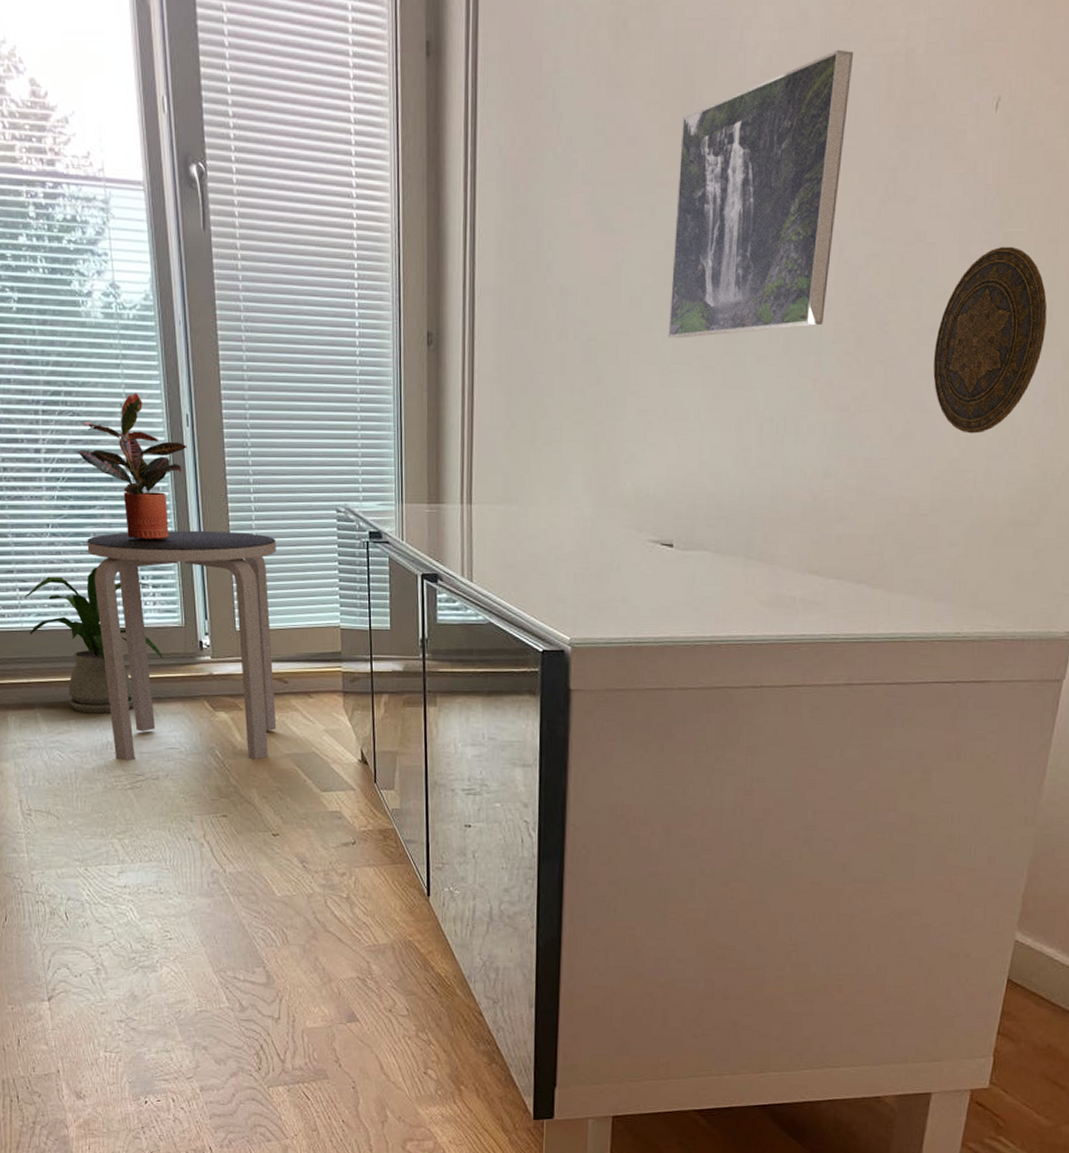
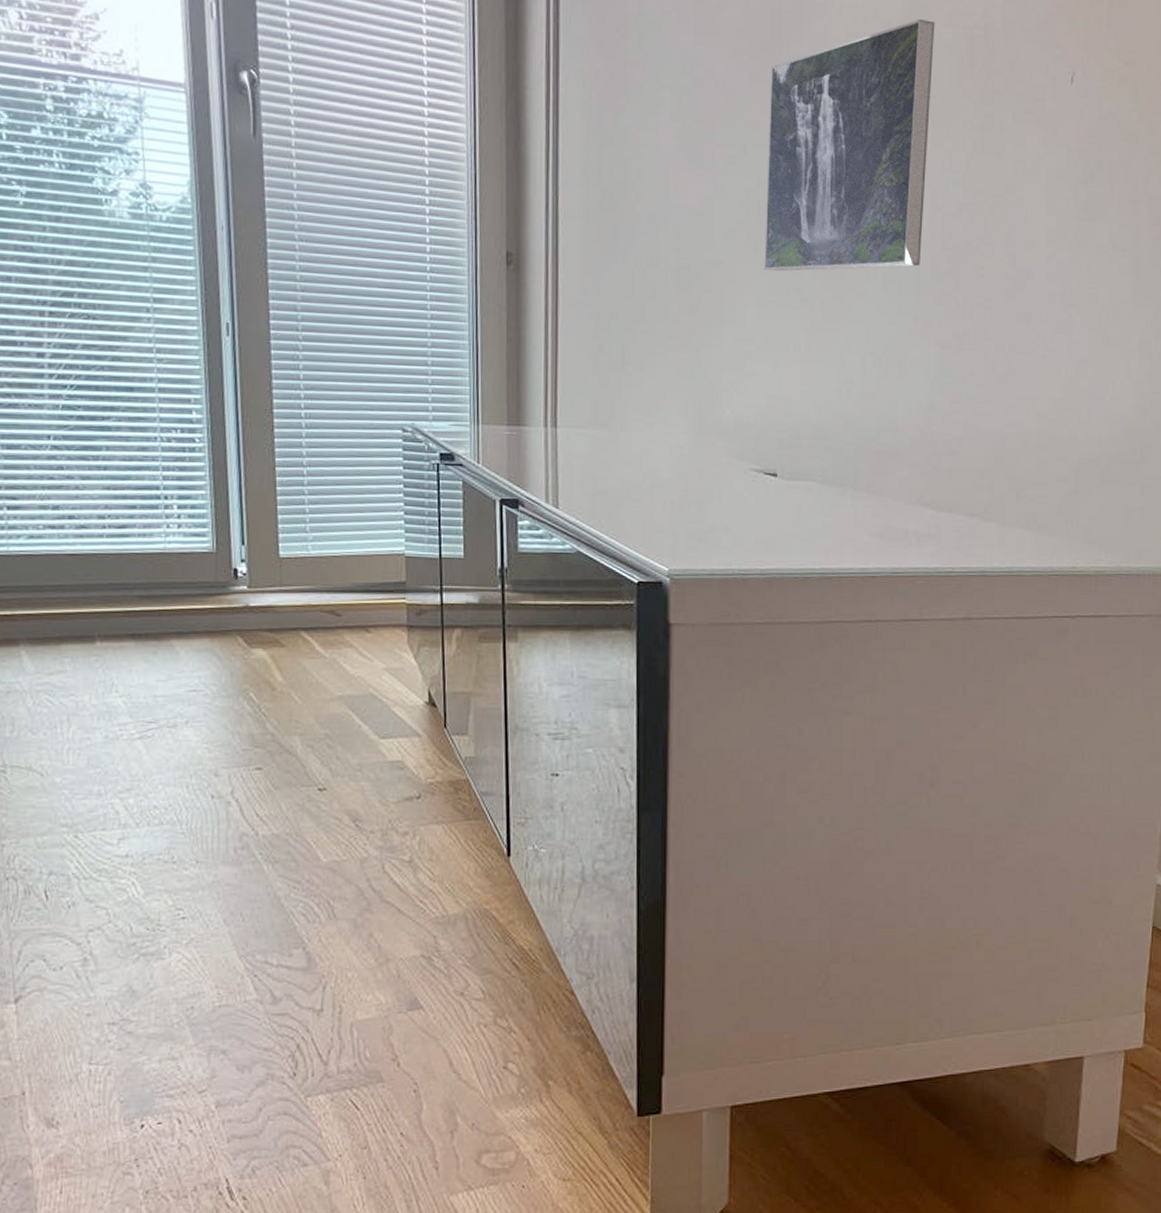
house plant: present [24,567,163,714] -> none [13,484,188,651]
potted plant: present [76,393,187,540] -> none [89,298,227,457]
side table: present [87,530,277,760] -> none [97,446,331,705]
decorative plate: present [933,246,1048,434] -> none [1030,203,1134,375]

